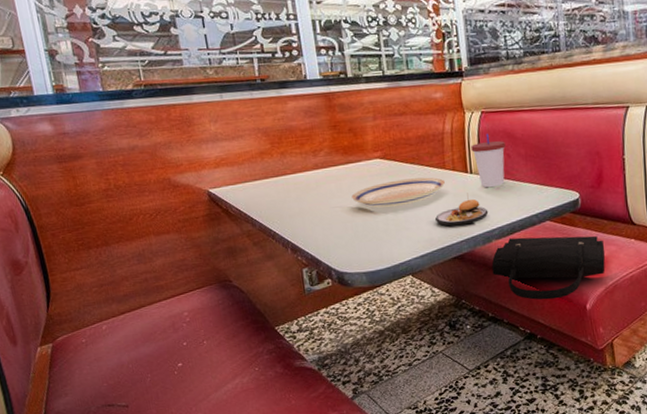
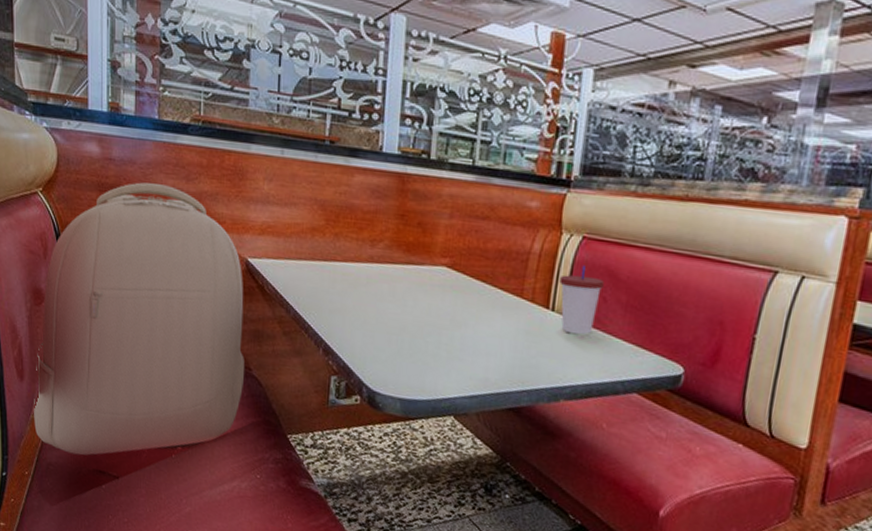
backpack: none [21,144,228,398] -> present [33,182,245,456]
plate: present [351,177,445,209] -> none [404,296,518,331]
burger: present [434,193,489,227] -> none [495,333,564,374]
handbag: present [491,235,606,300] -> none [551,403,702,494]

